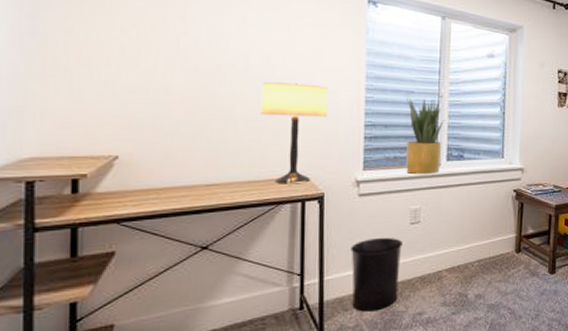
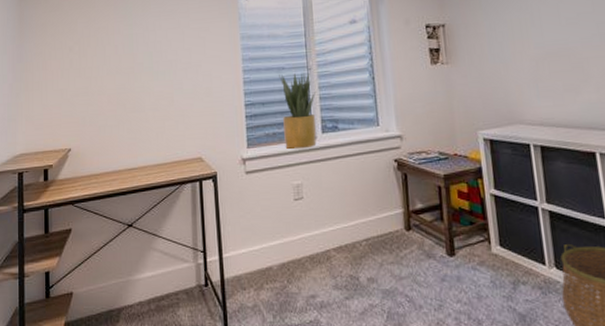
table lamp: present [260,82,328,184] -> none [163,73,215,166]
waste bin: present [351,237,403,312] -> none [243,214,290,292]

